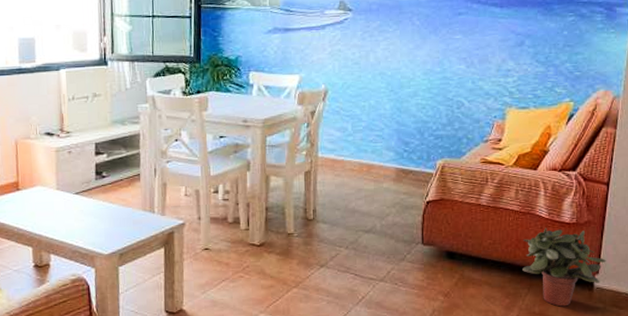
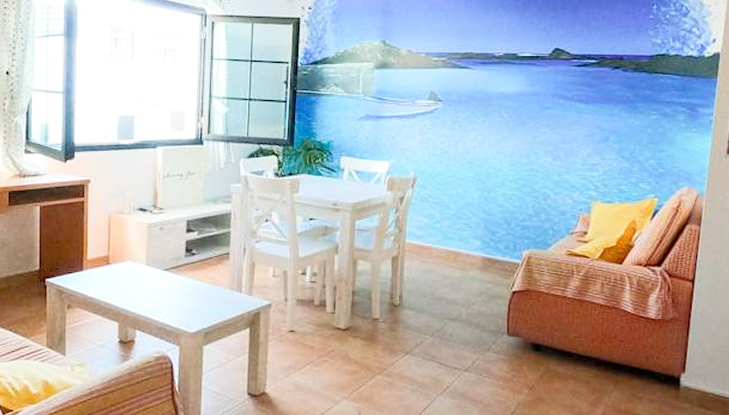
potted plant: present [522,227,606,307] -> none [608,323,693,405]

